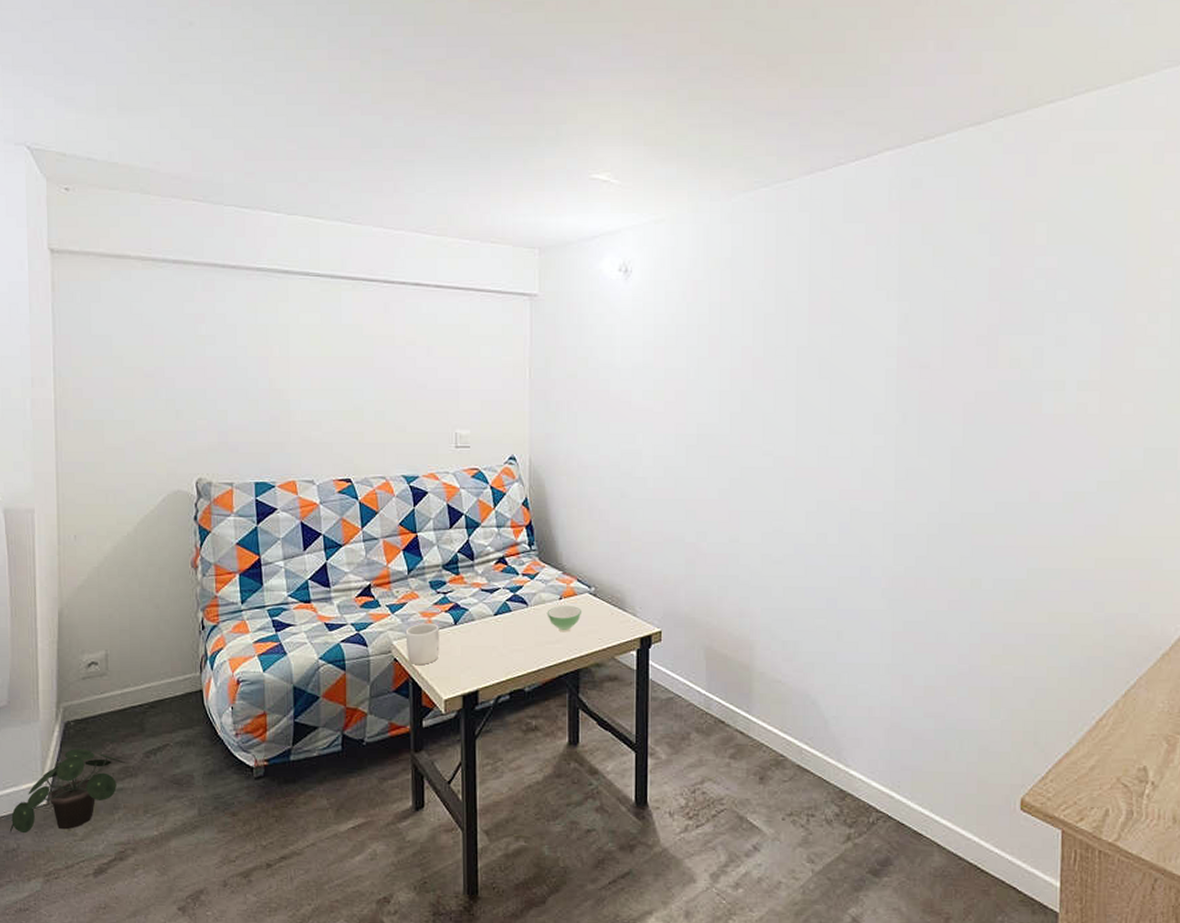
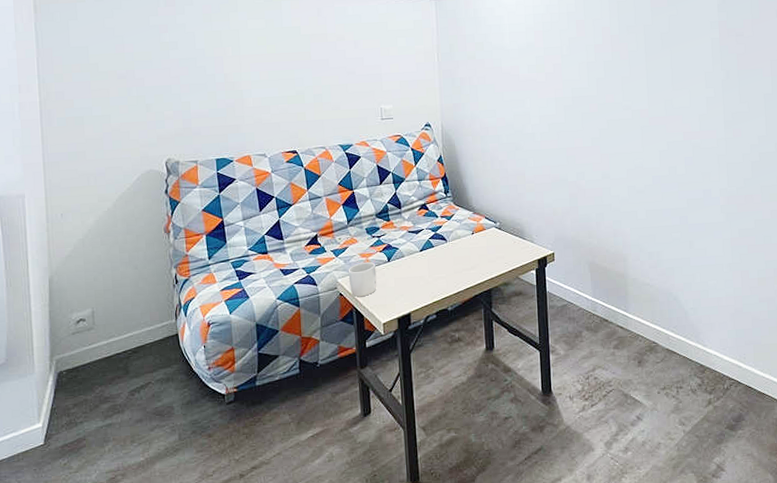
potted plant: present [9,749,125,834] -> none [10,393,112,473]
bowl: present [546,606,582,633] -> none [462,239,491,261]

